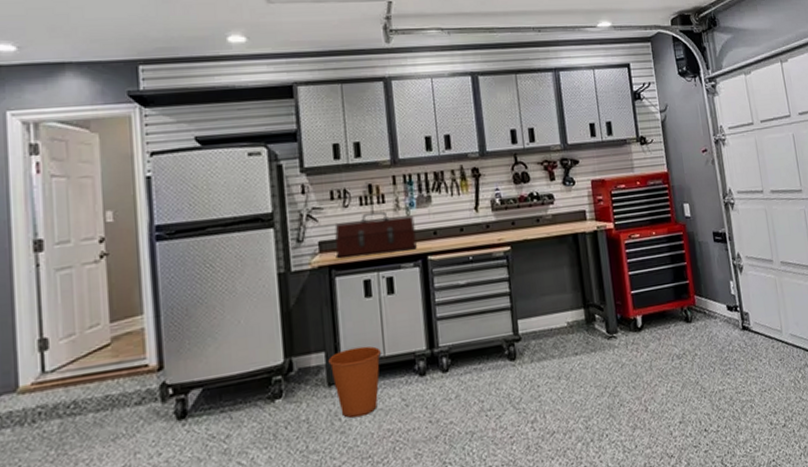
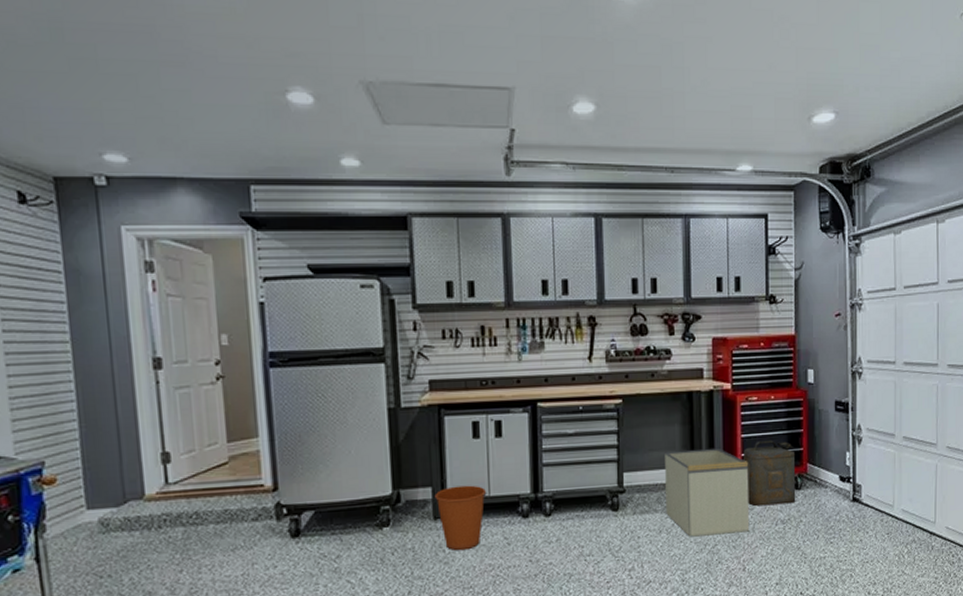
toolbox: present [334,211,417,259] -> none [445,354,527,399]
storage bin: none [556,288,647,381] -> present [665,449,750,537]
jerry can: none [632,275,689,343] -> present [743,440,796,507]

